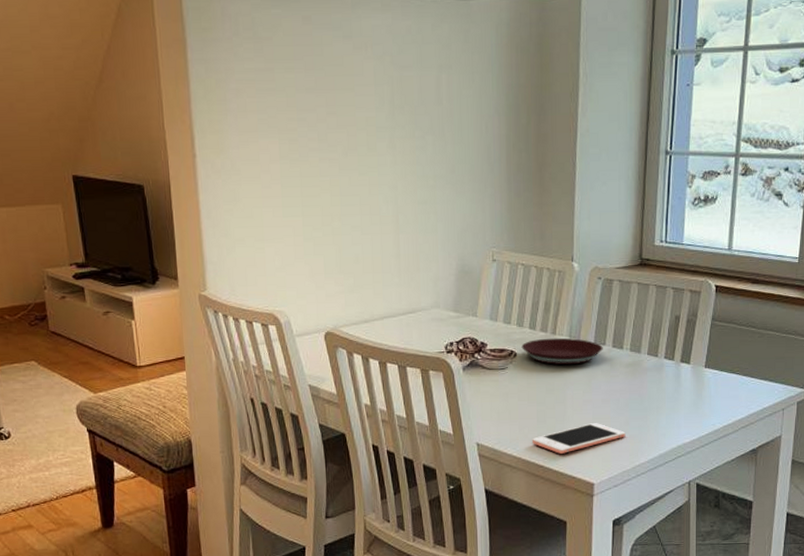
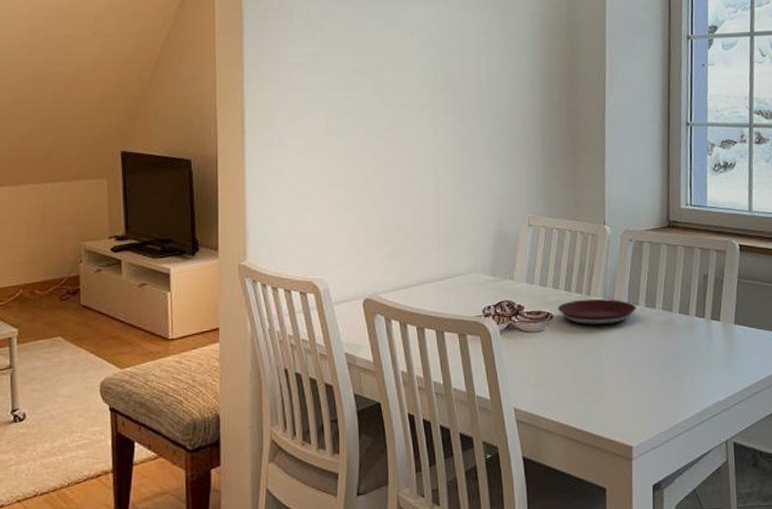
cell phone: present [531,423,626,454] -> none [569,383,662,416]

